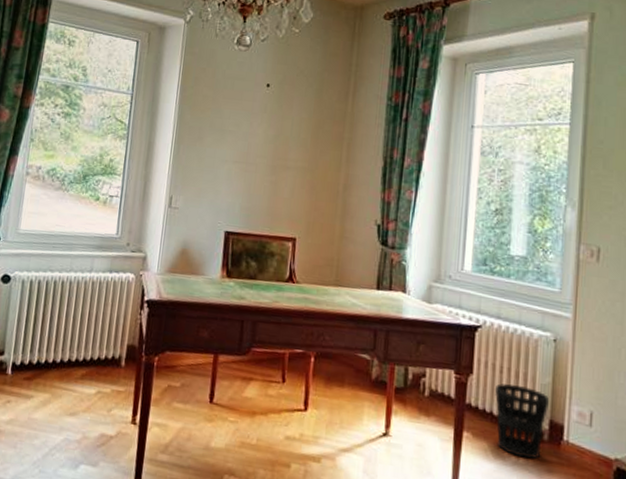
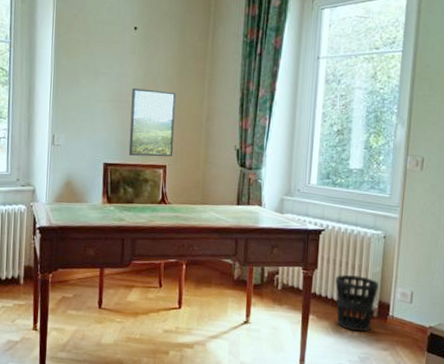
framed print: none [253,150,310,229] -> present [128,88,176,157]

